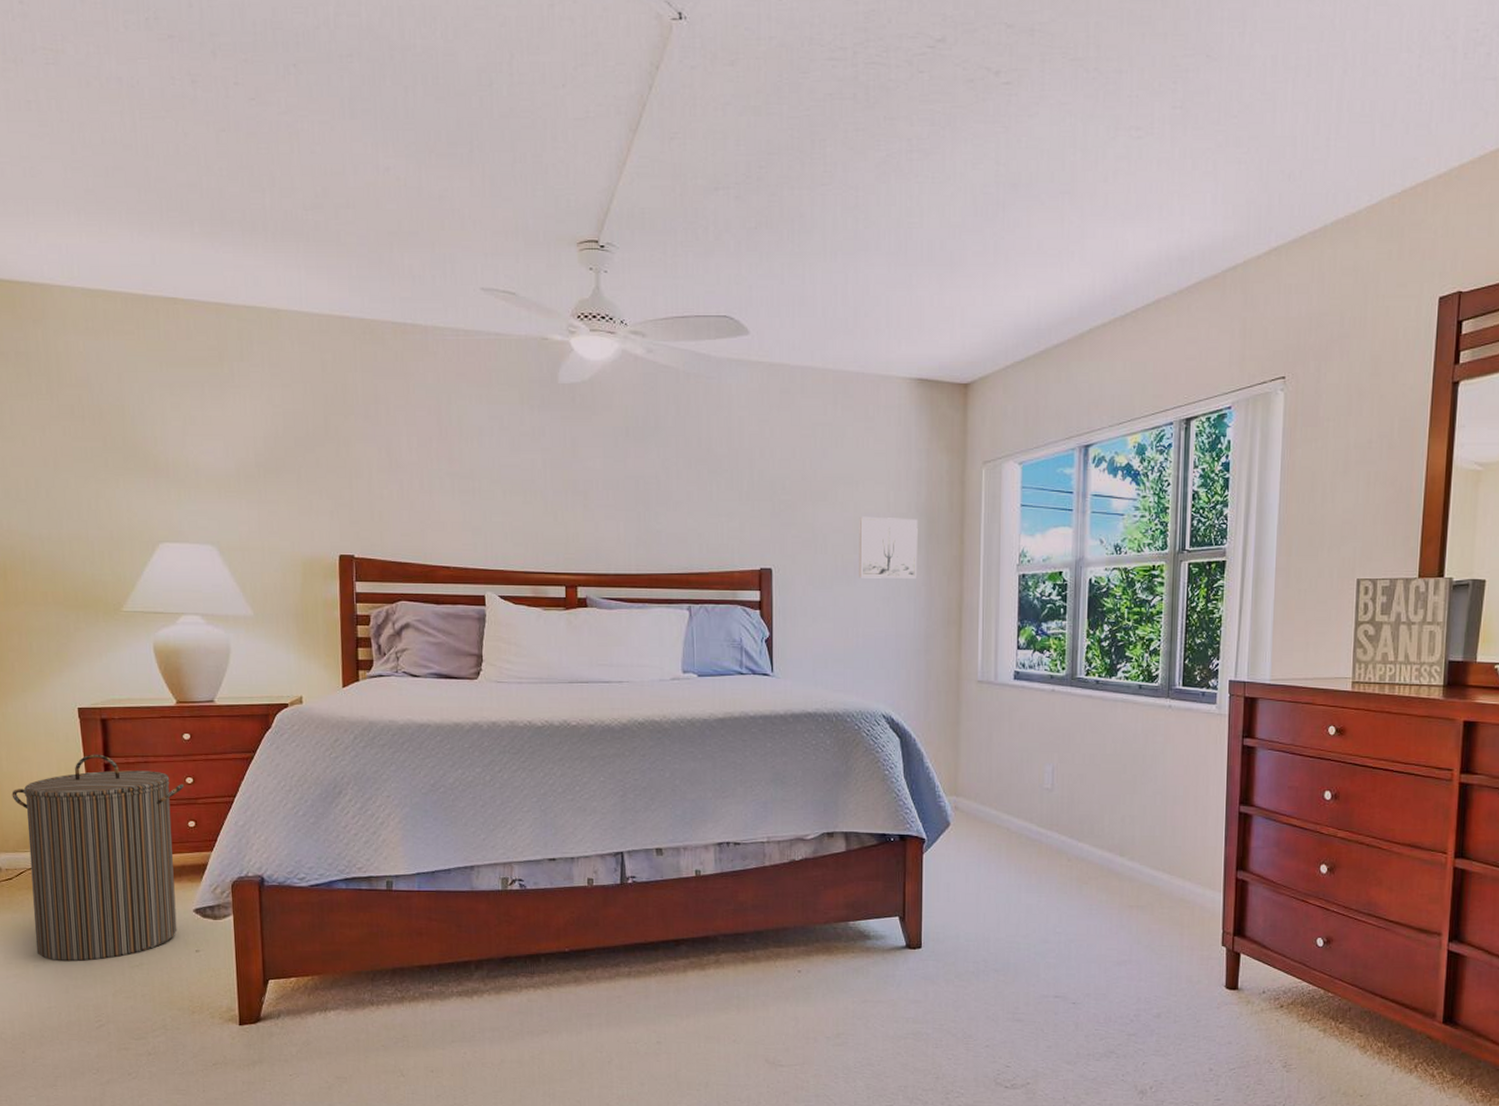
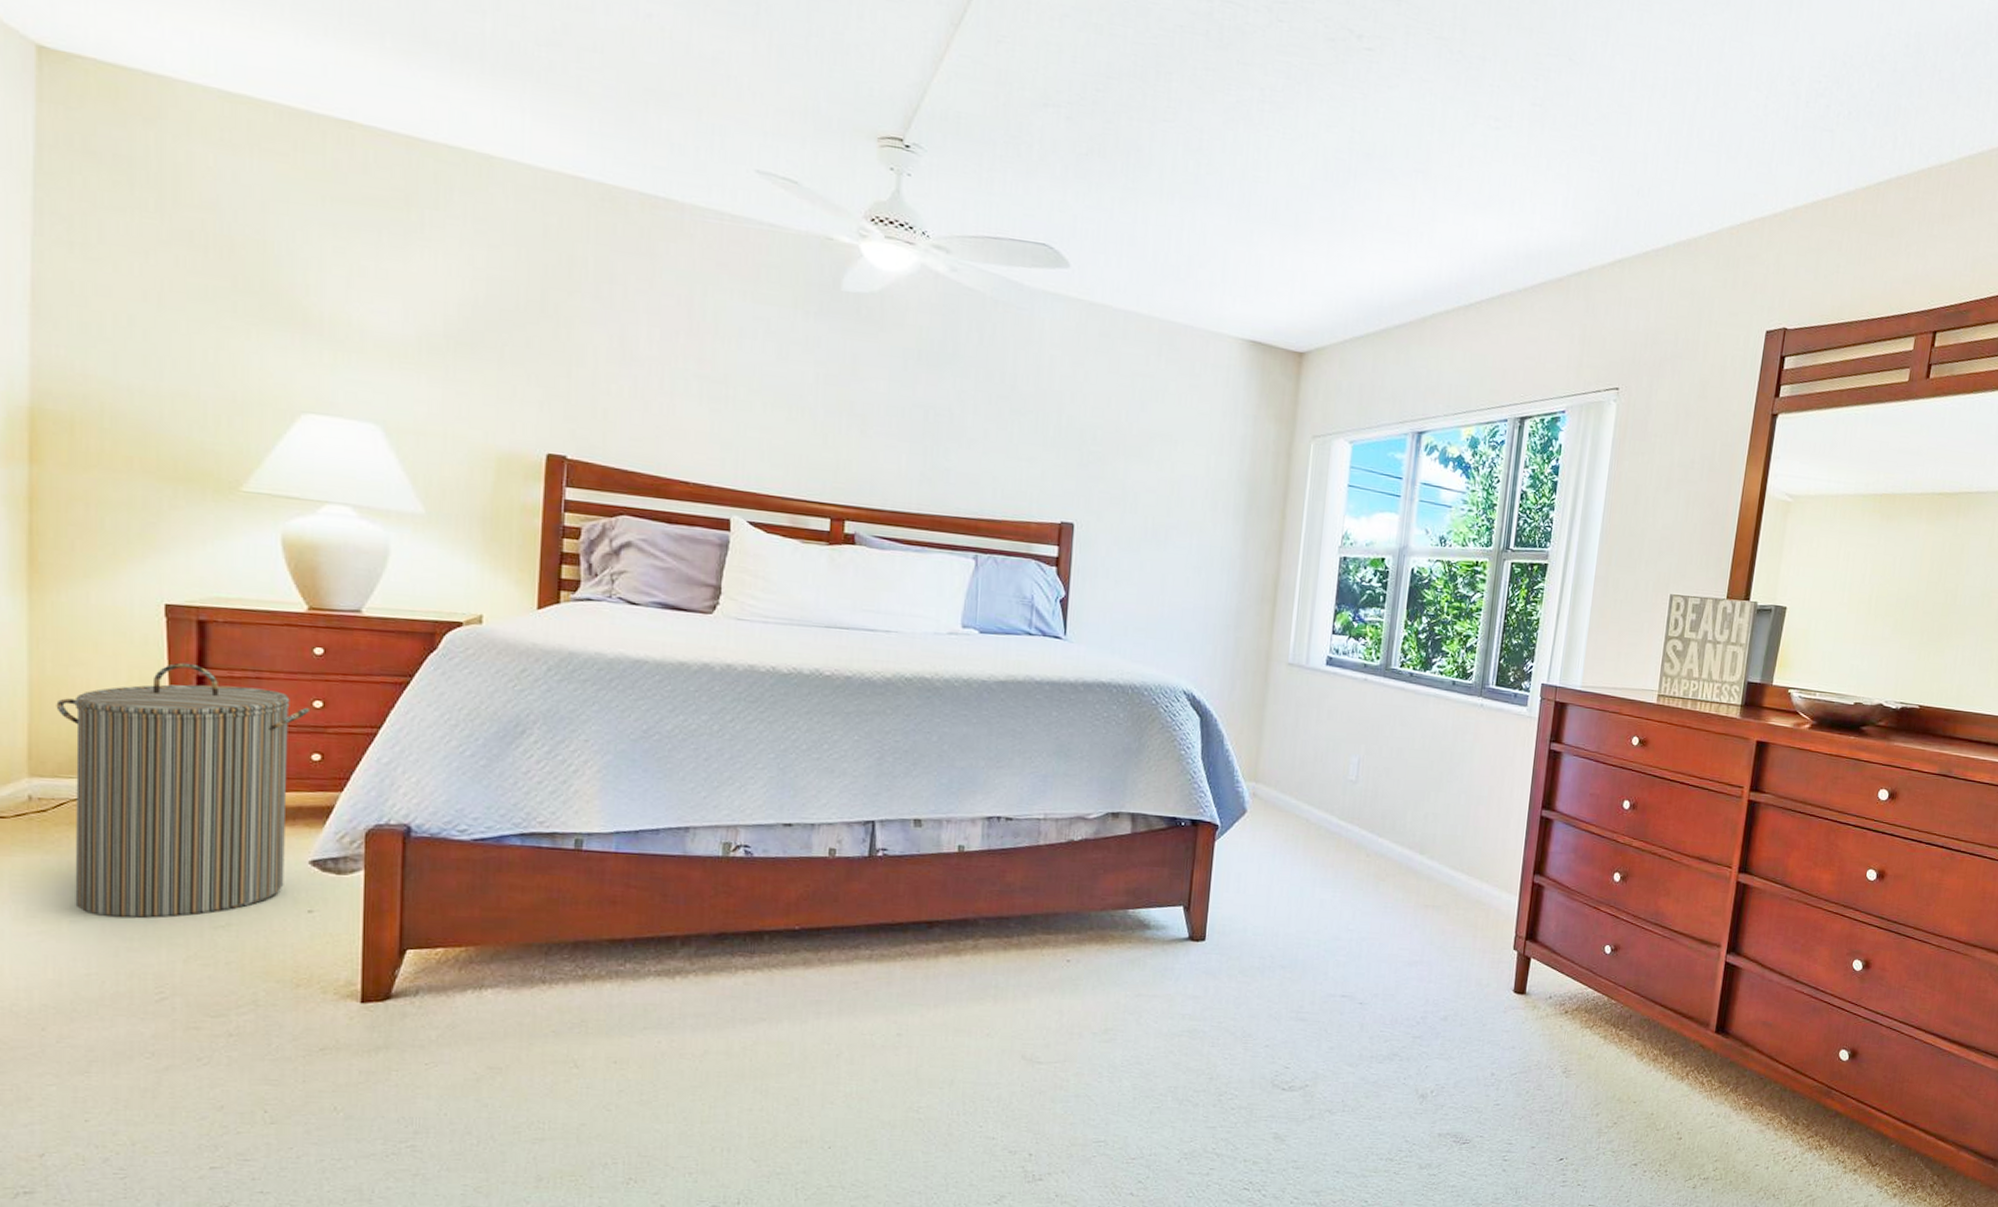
wall art: present [858,516,918,579] -> none [1168,478,1239,550]

